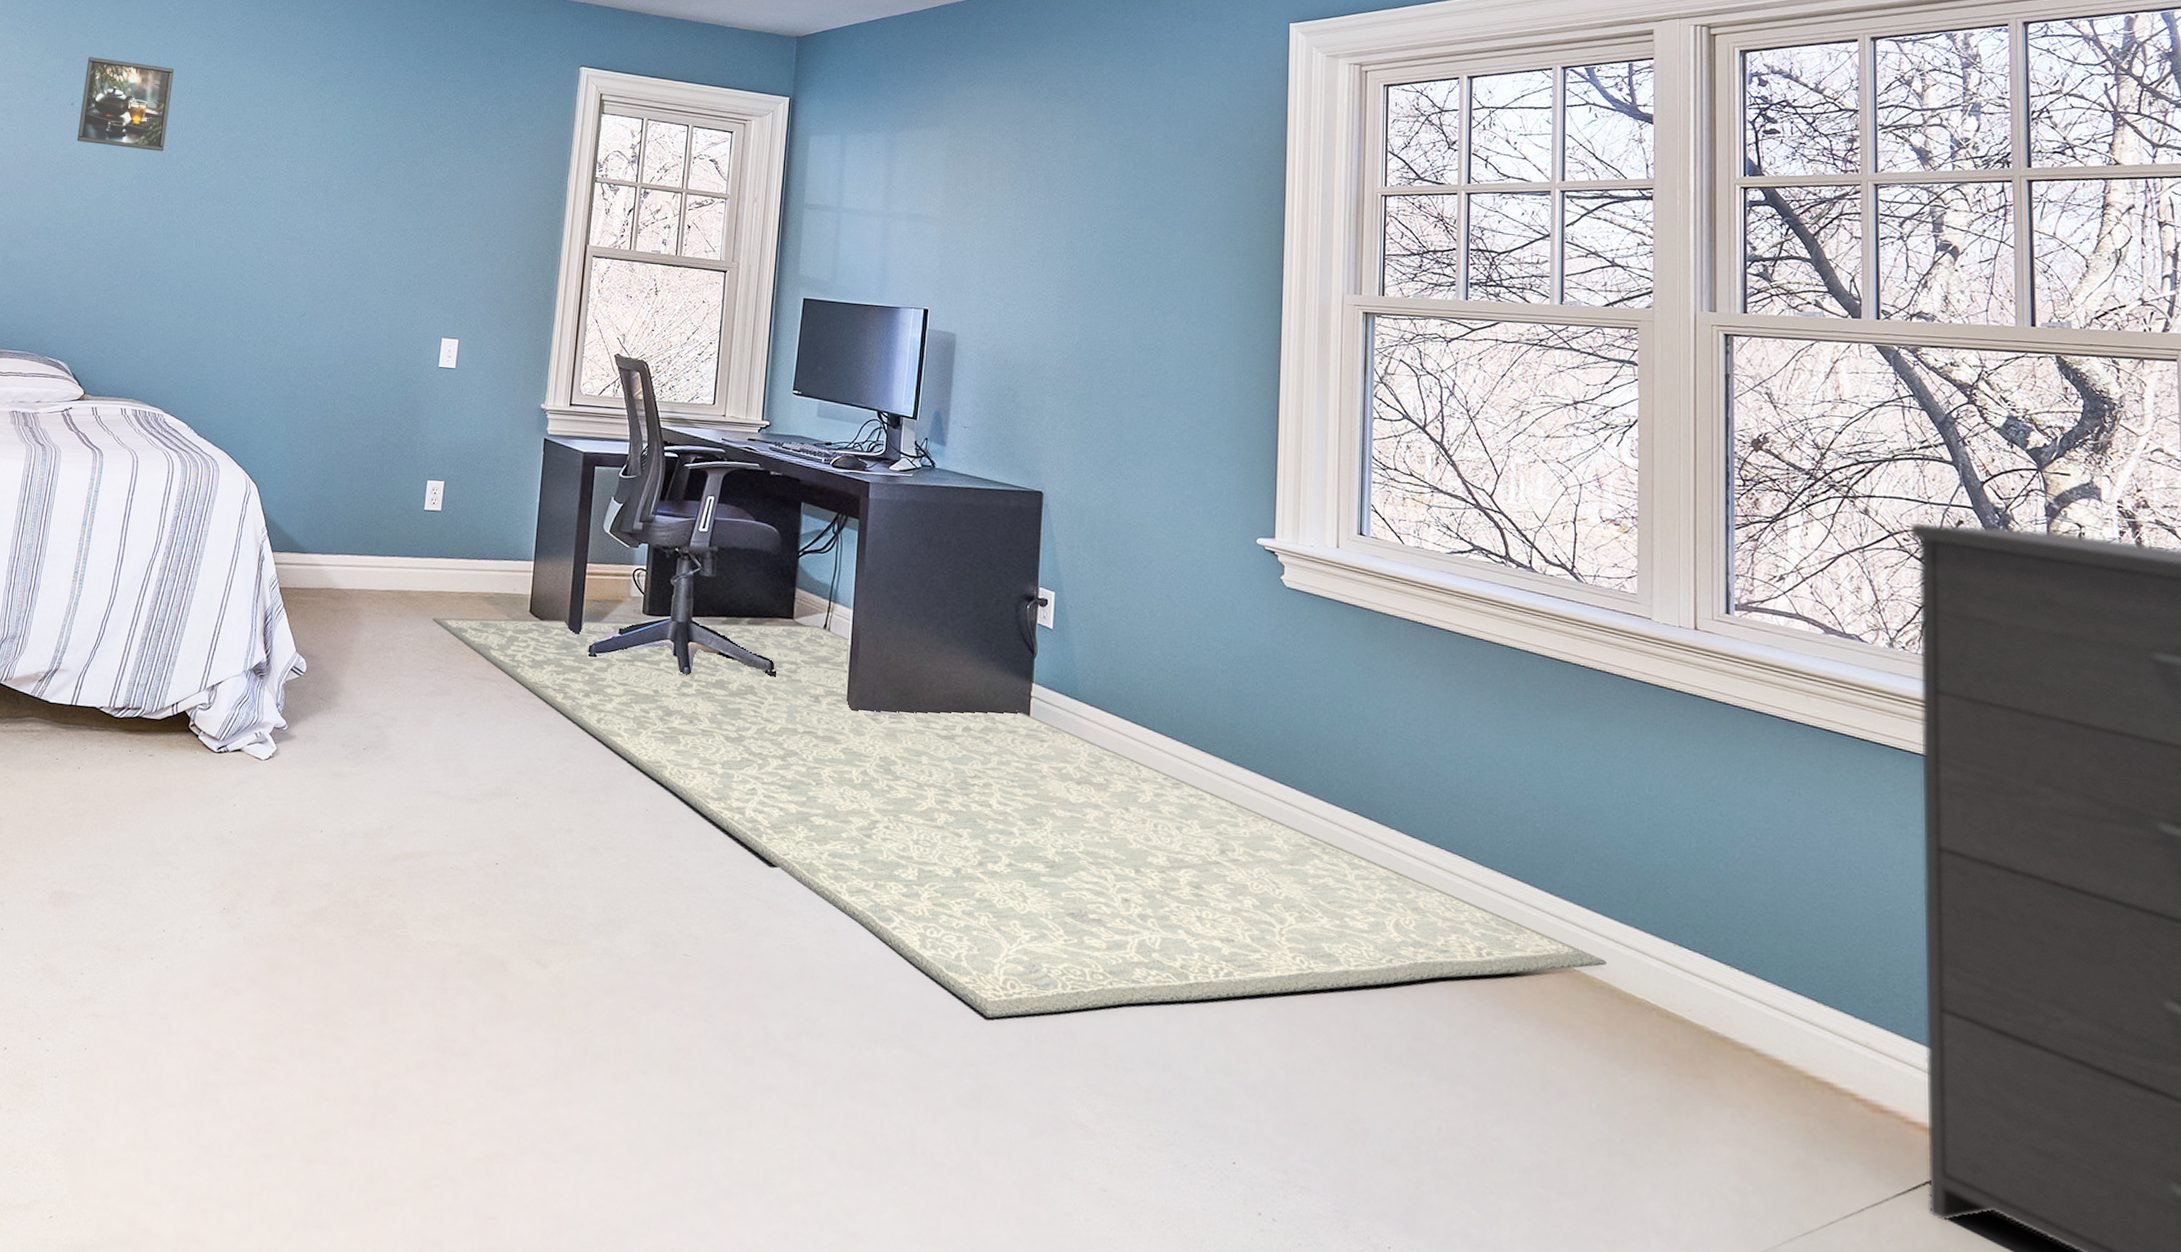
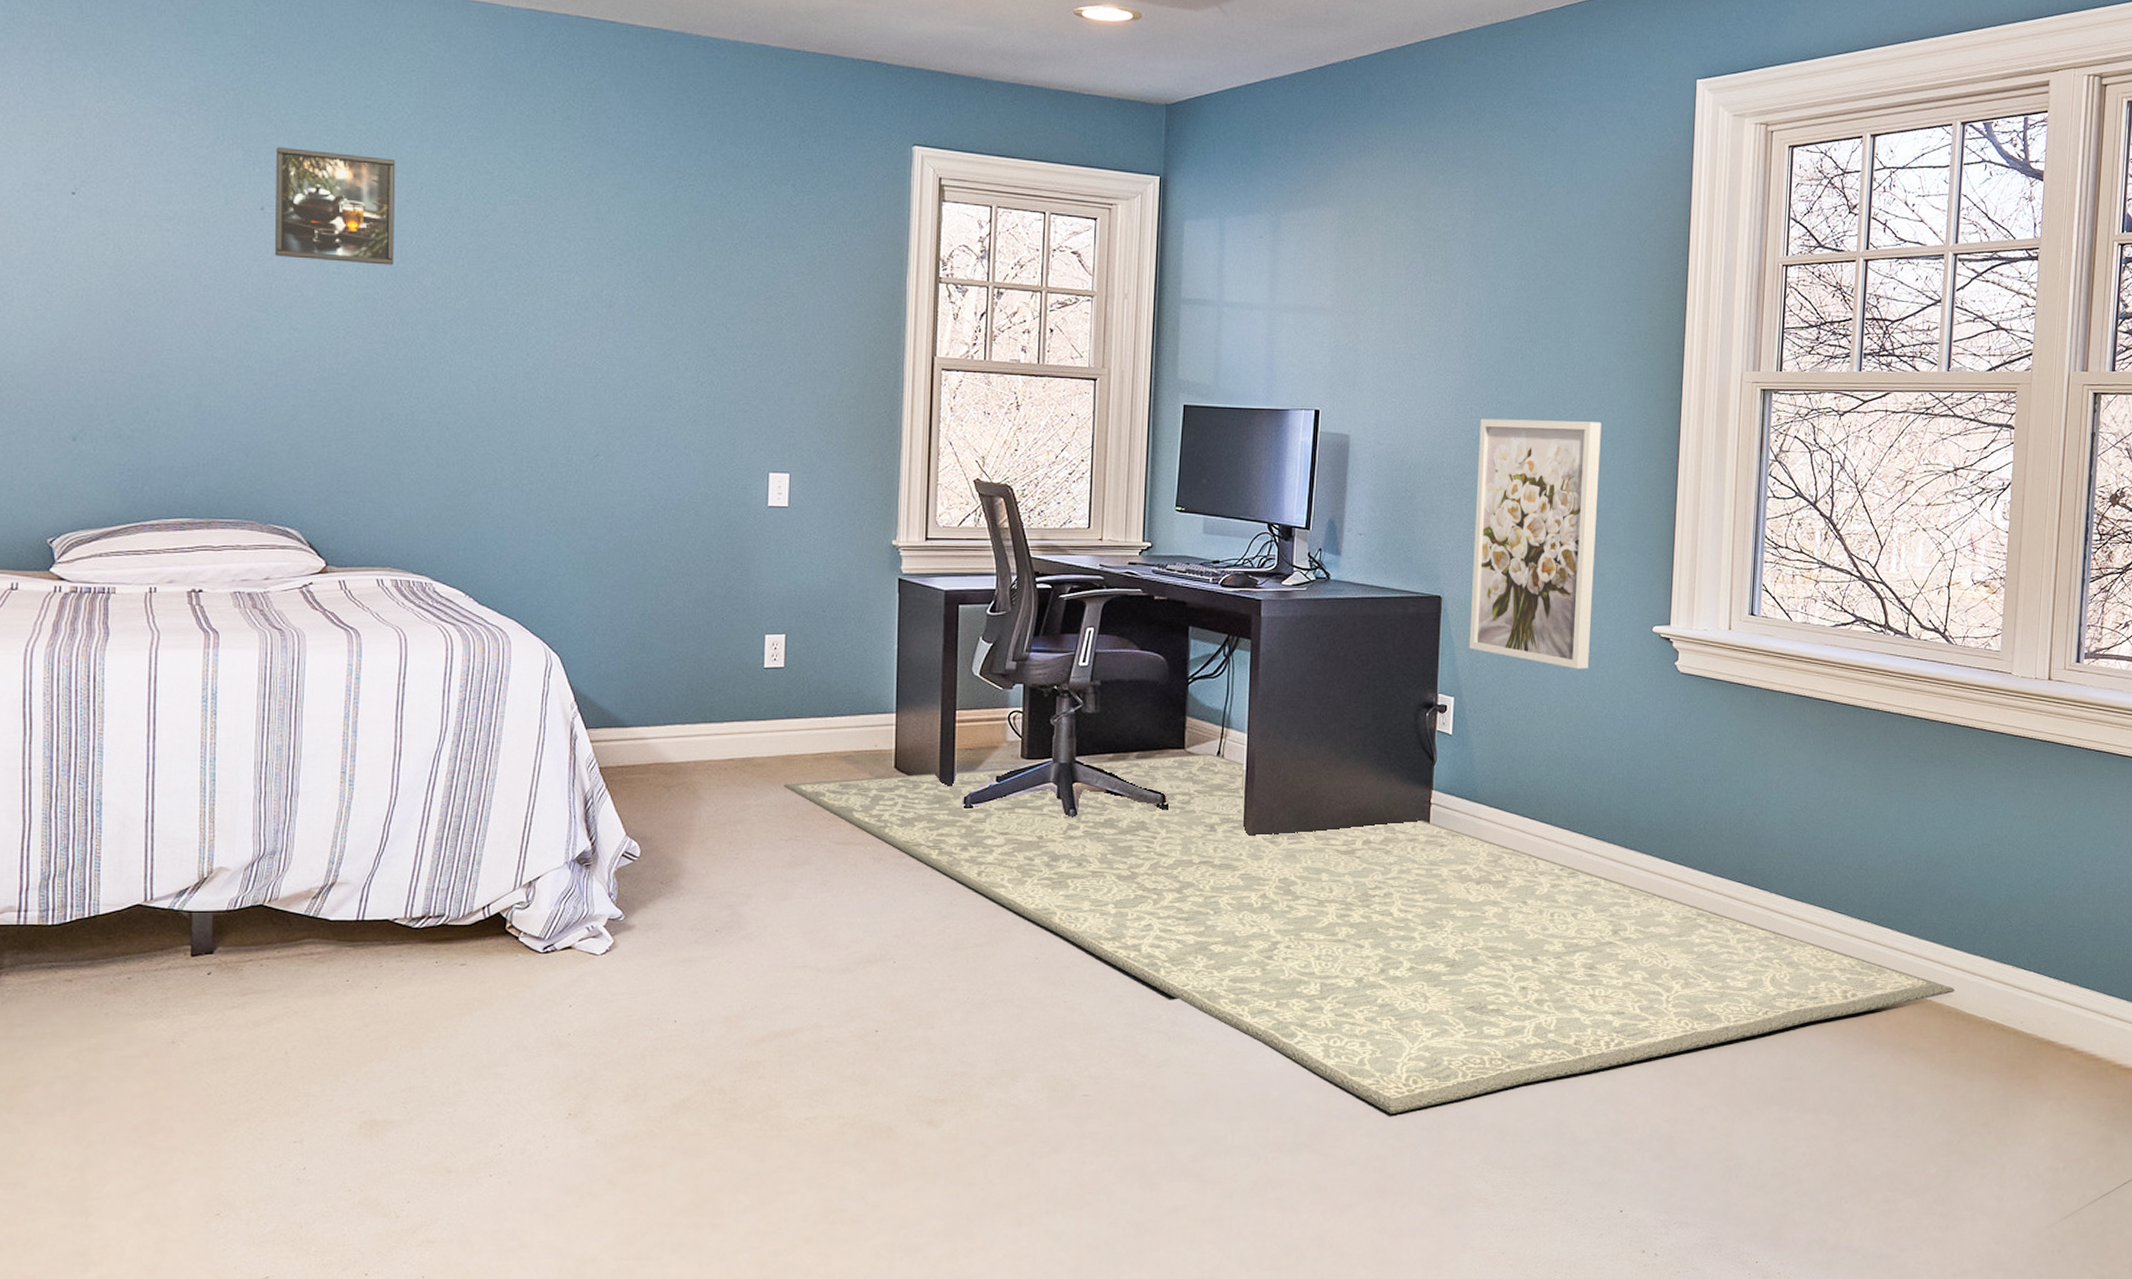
wall art: none [1070,325,1201,576] -> present [1469,418,1602,669]

